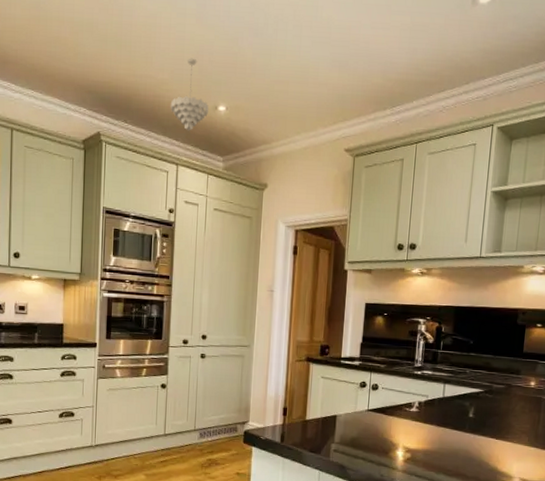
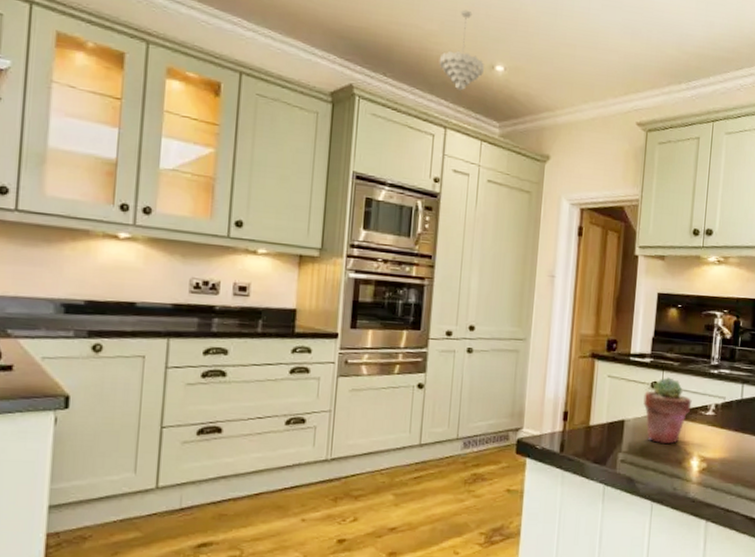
potted succulent: none [353,378,397,437] -> present [643,377,692,445]

